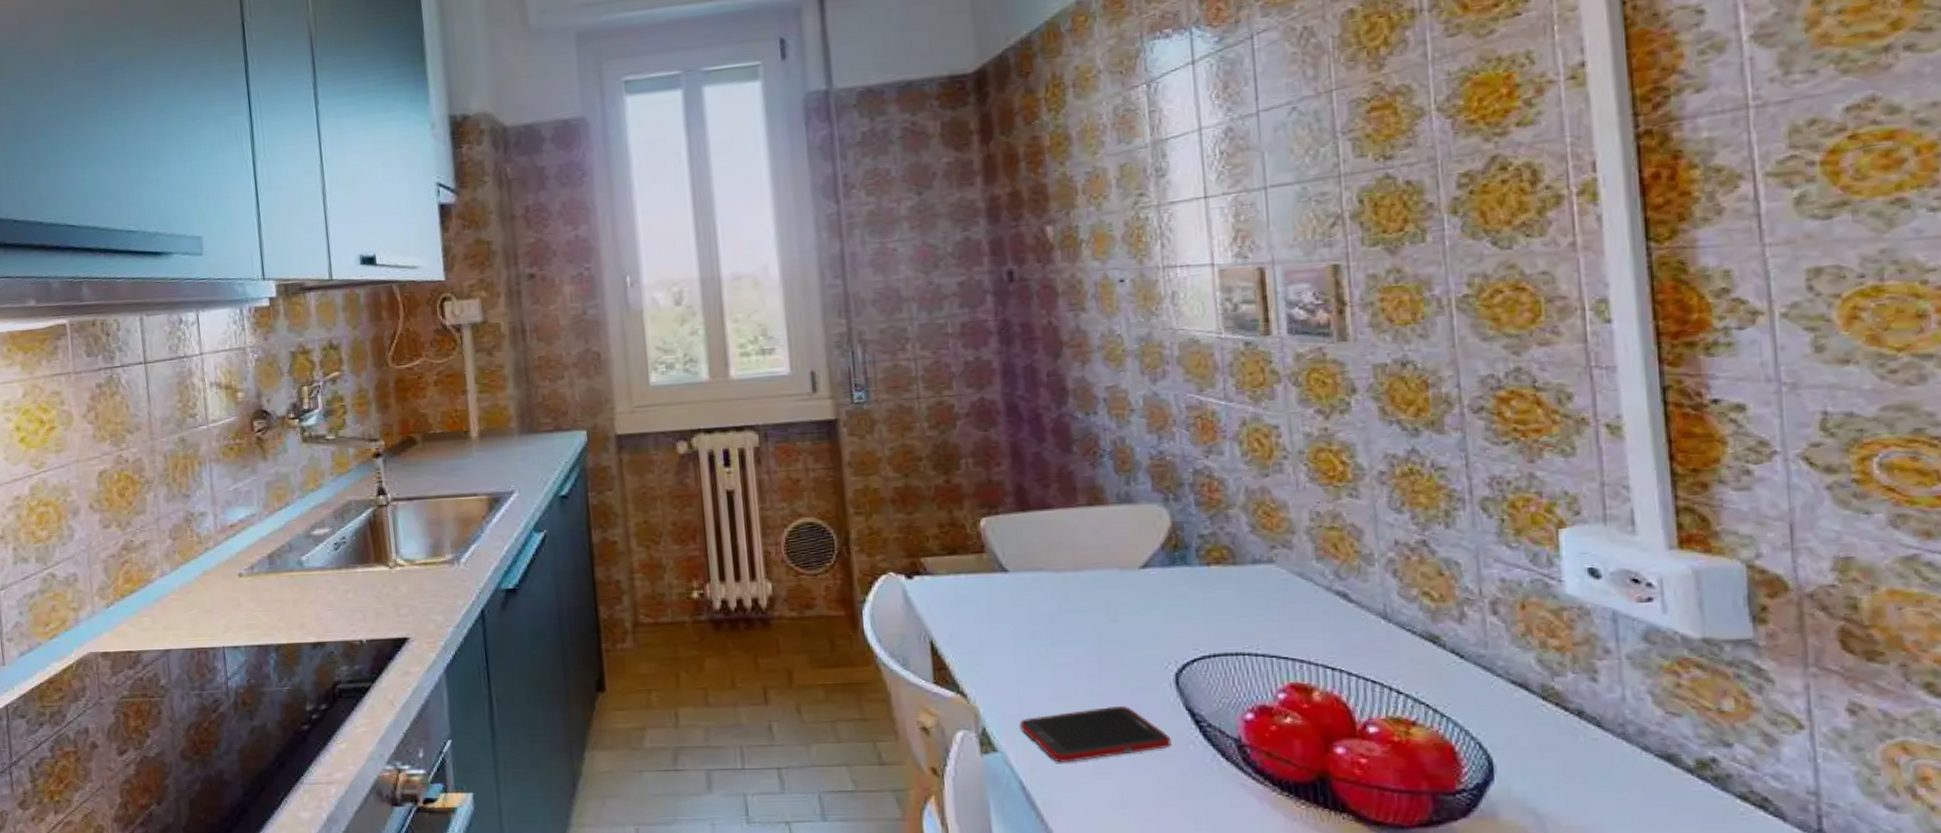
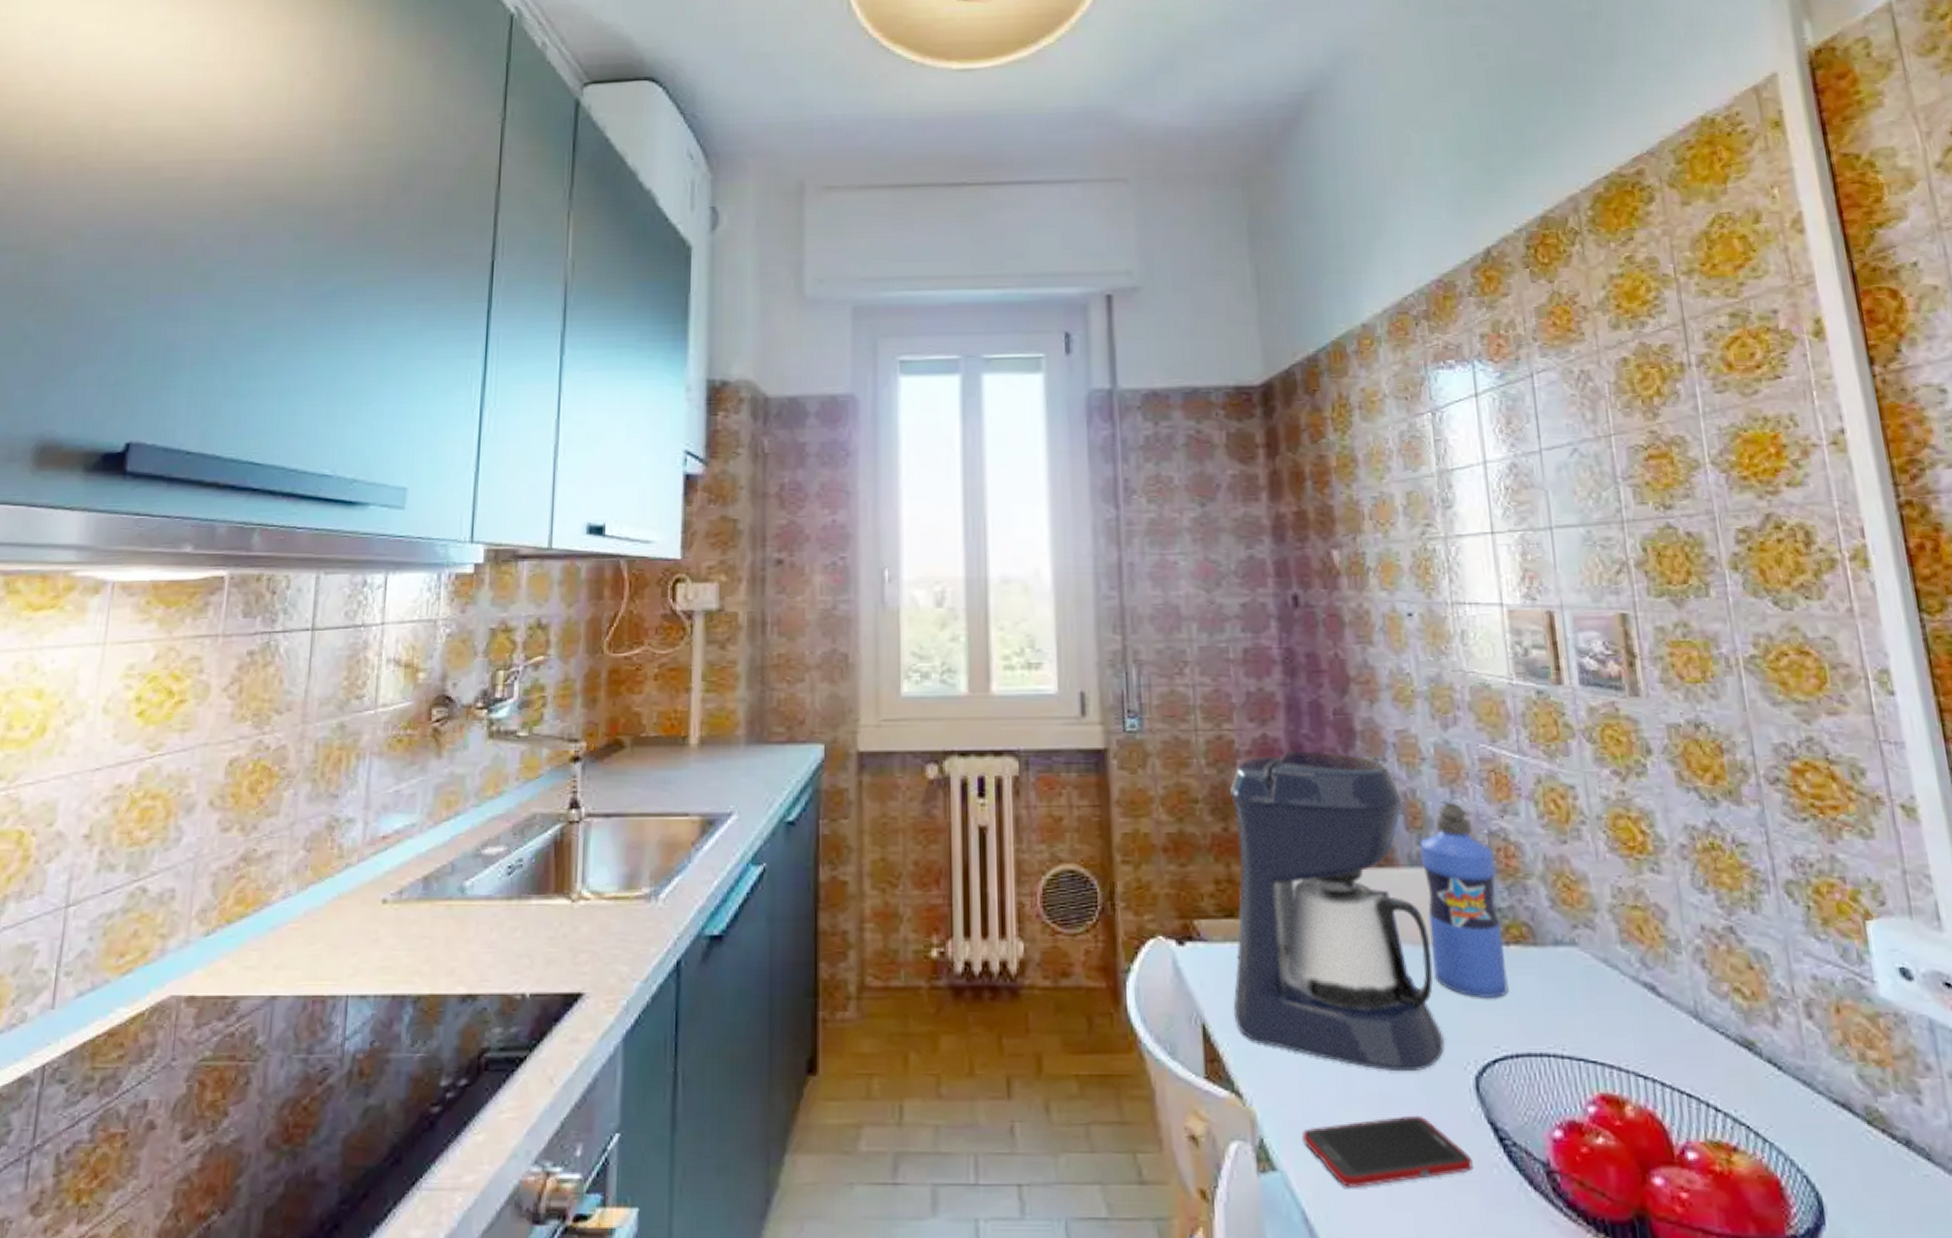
coffee maker: none [951,409,1148,672] -> present [1230,749,1445,1072]
water bottle: none [1127,447,1208,611] -> present [1419,803,1509,1000]

